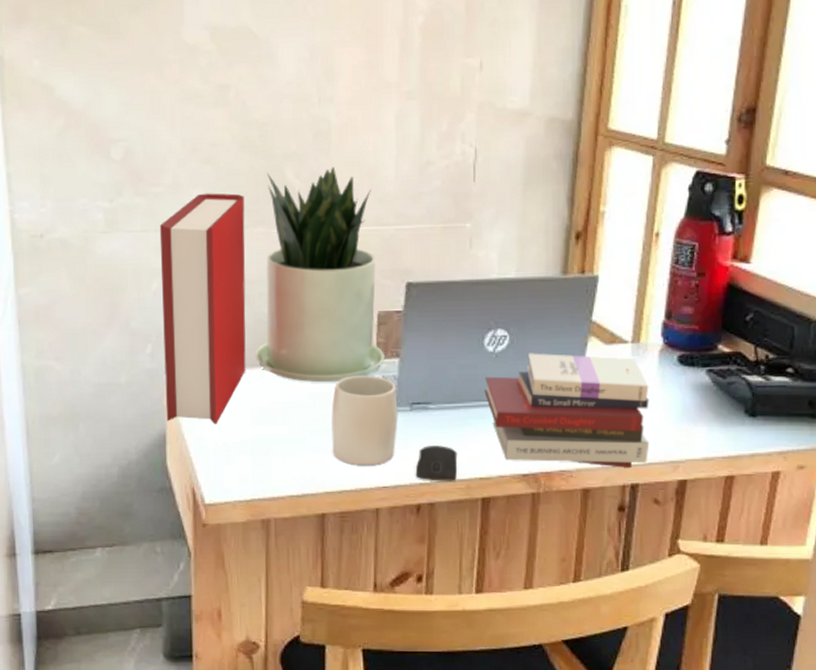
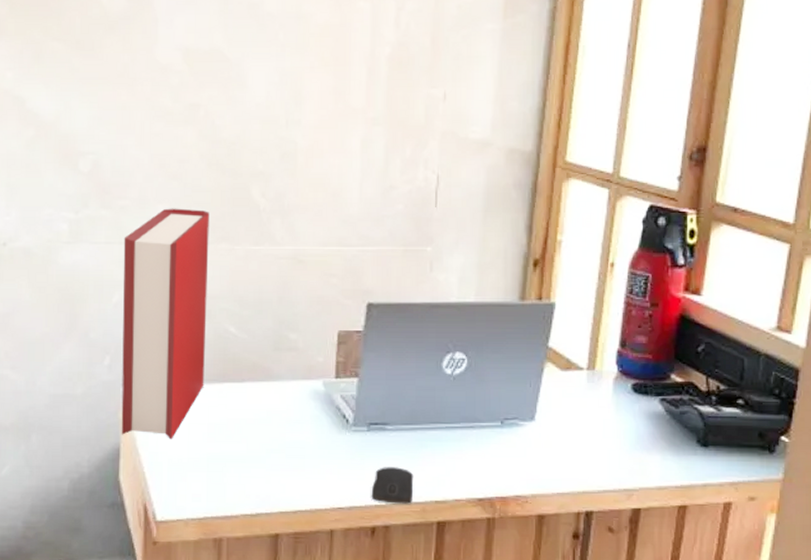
planter: present [254,167,385,383] -> none [213,188,343,400]
mug: present [331,375,398,466] -> none [288,393,355,486]
books: present [484,353,650,468] -> none [442,377,604,495]

